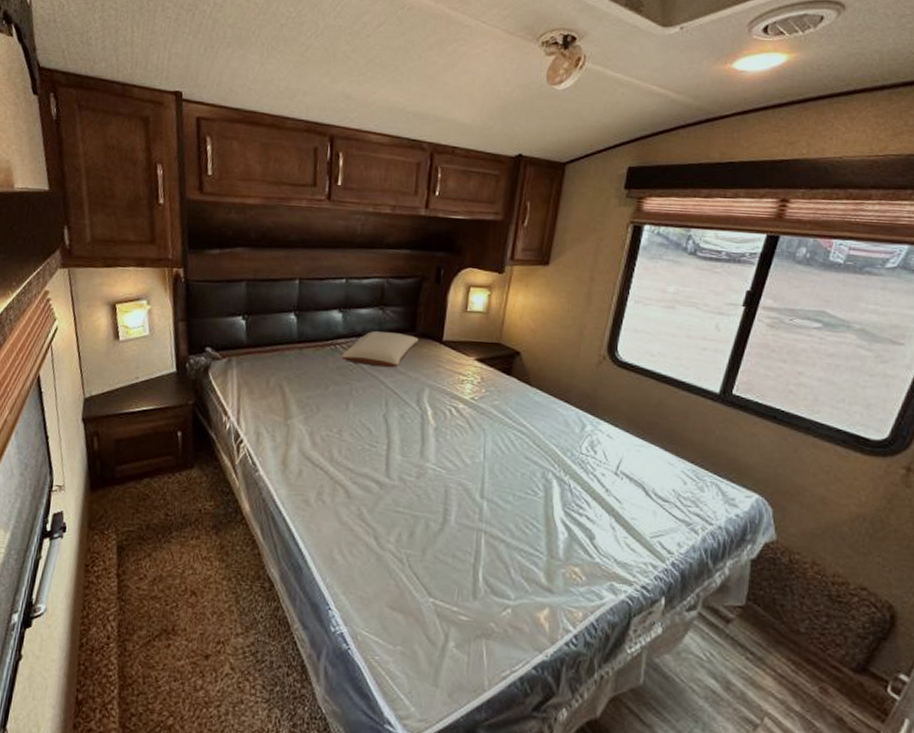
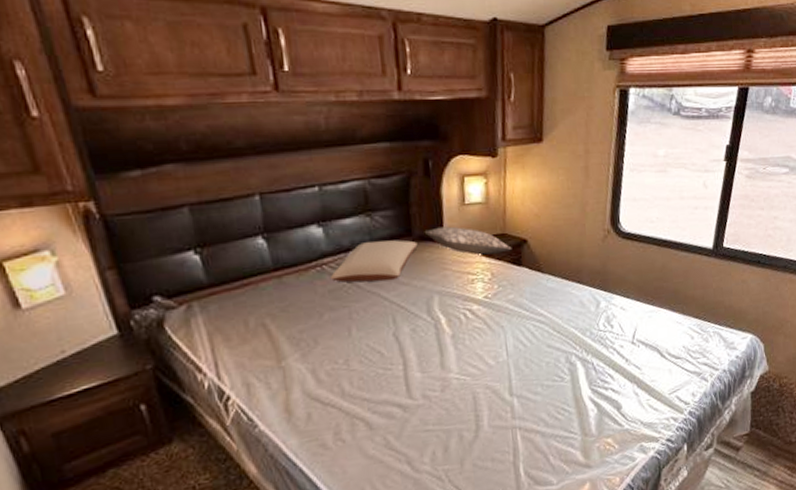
pillow: none [426,328,505,361] -> present [424,226,512,255]

